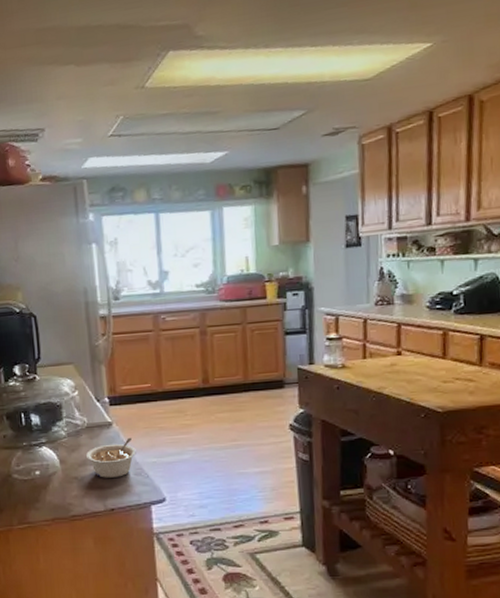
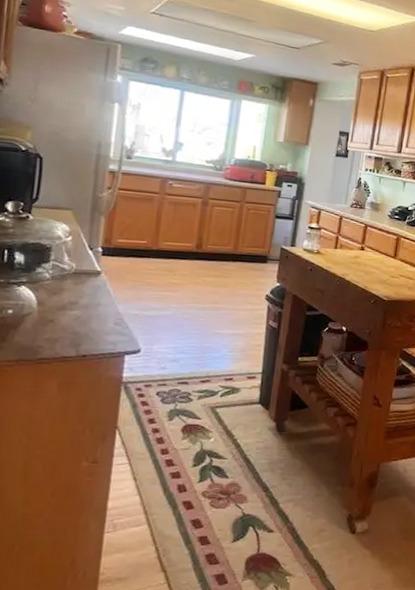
legume: present [85,437,136,478] -> none [66,288,120,325]

